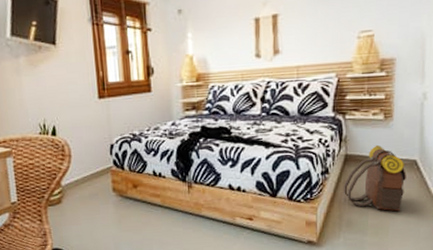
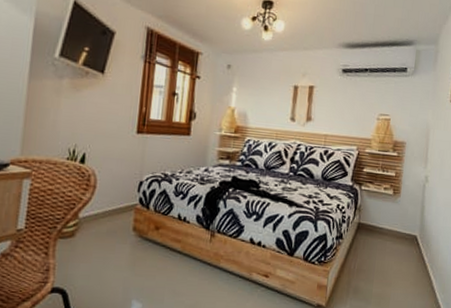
backpack: present [344,144,406,212] -> none [354,217,408,283]

